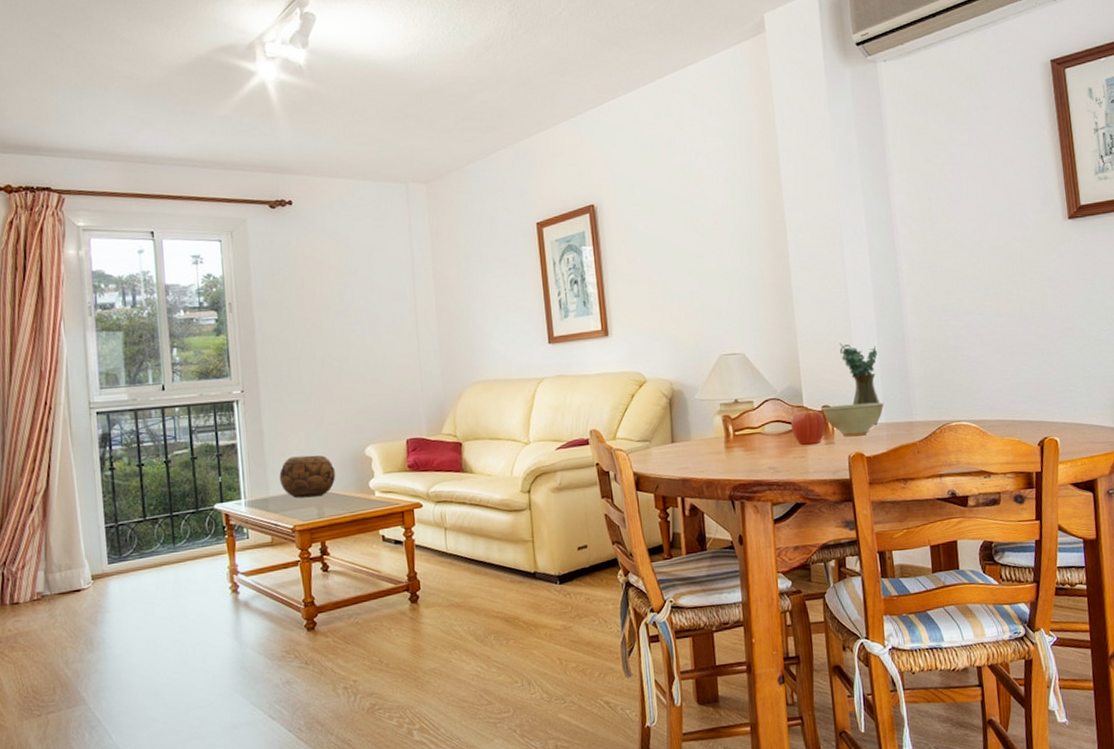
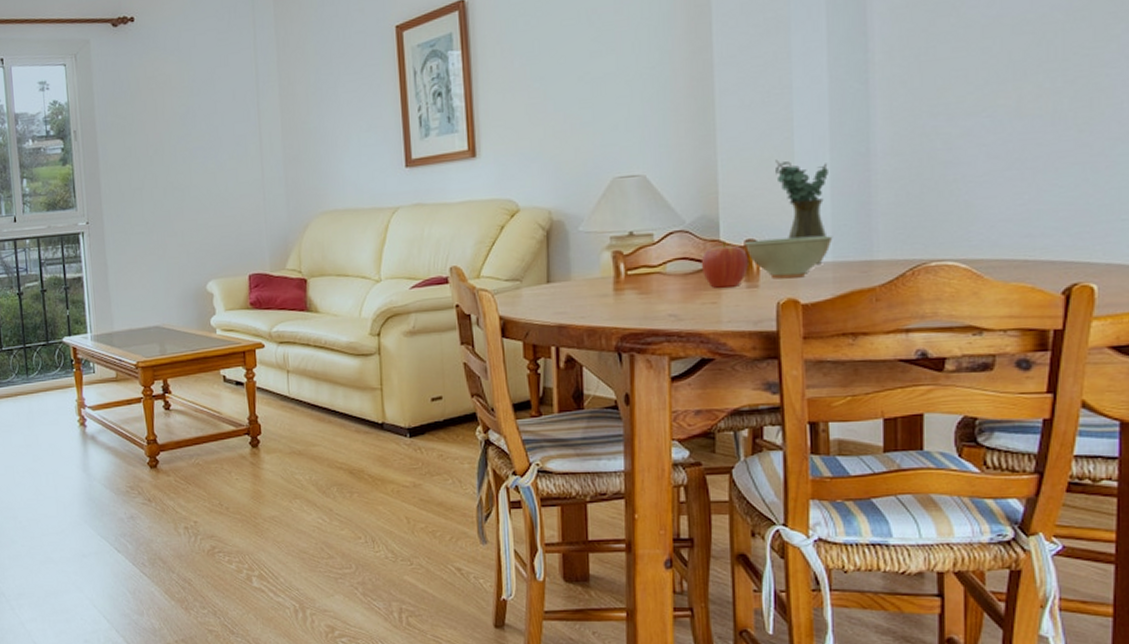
decorative bowl: present [279,455,336,499] -> none [123,290,178,334]

